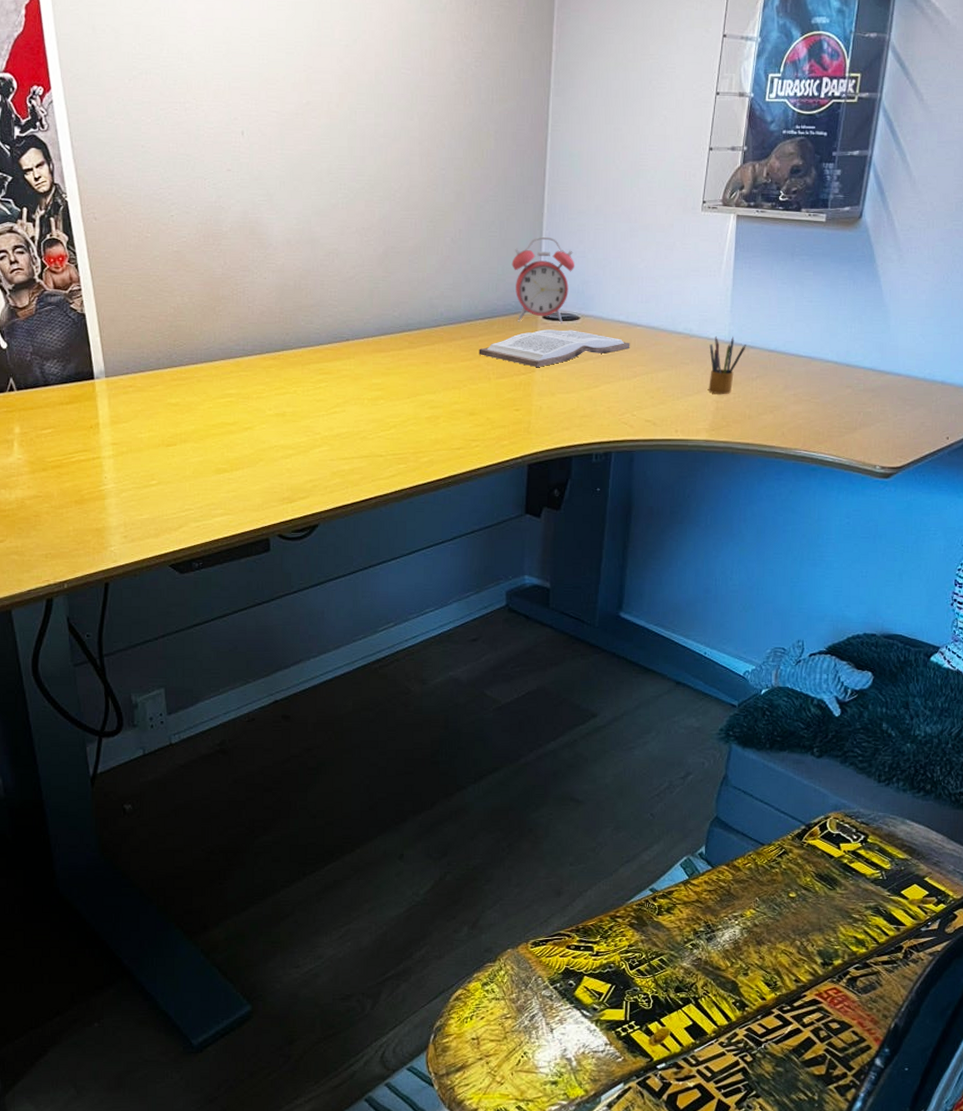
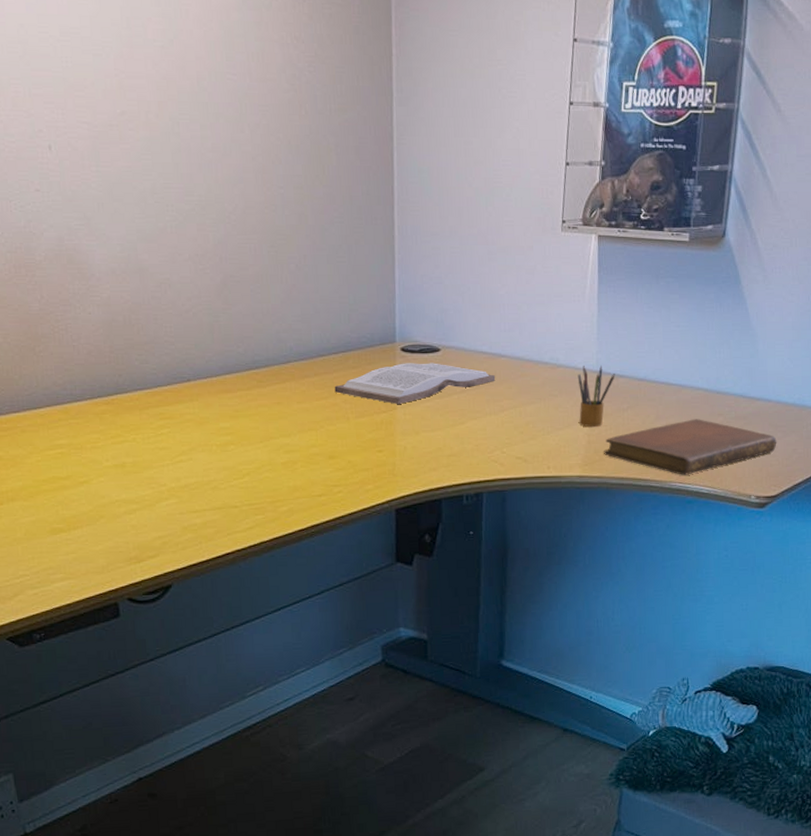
alarm clock: present [511,236,575,323] -> none [363,261,432,356]
notebook: none [731,390,905,444] -> present [604,419,777,475]

